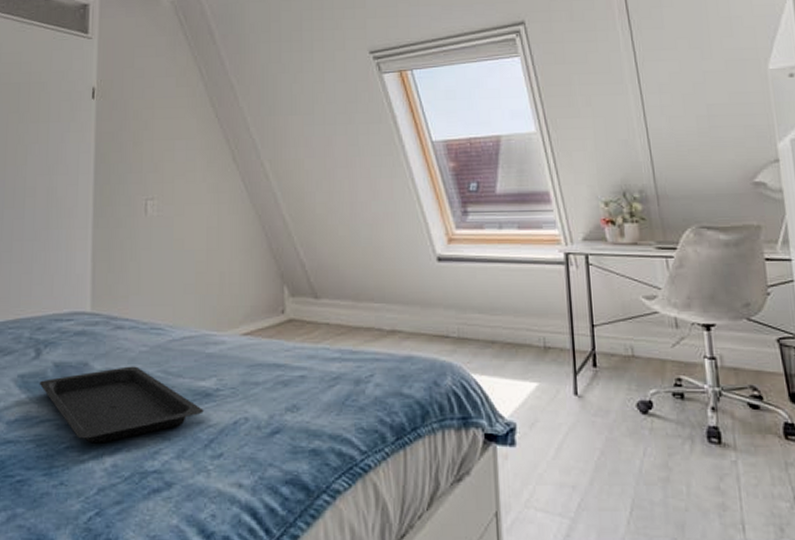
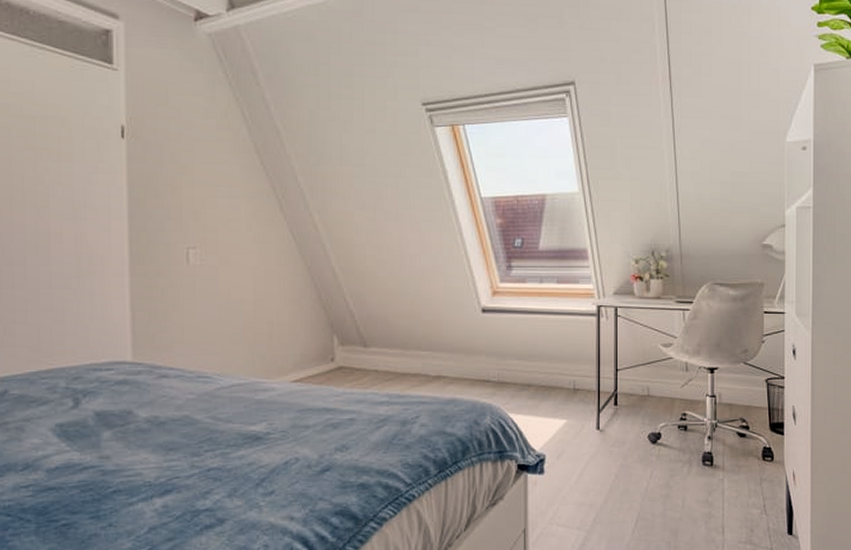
serving tray: present [39,366,204,444] -> none [79,413,254,487]

